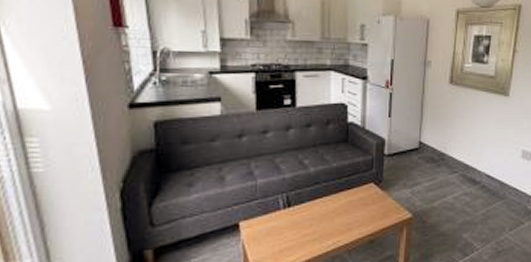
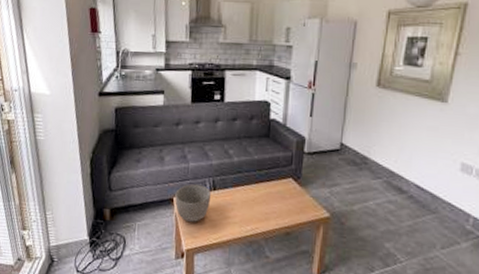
bowl: none [241,203,286,247] -> present [175,184,212,222]

